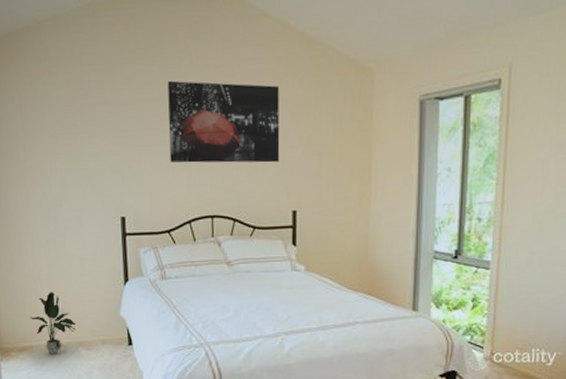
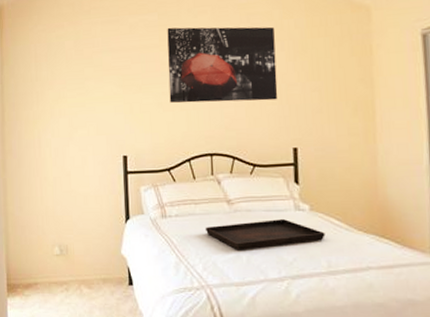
potted plant: present [30,292,76,355] -> none [36,229,78,293]
serving tray: none [204,280,318,310] -> present [205,219,325,250]

